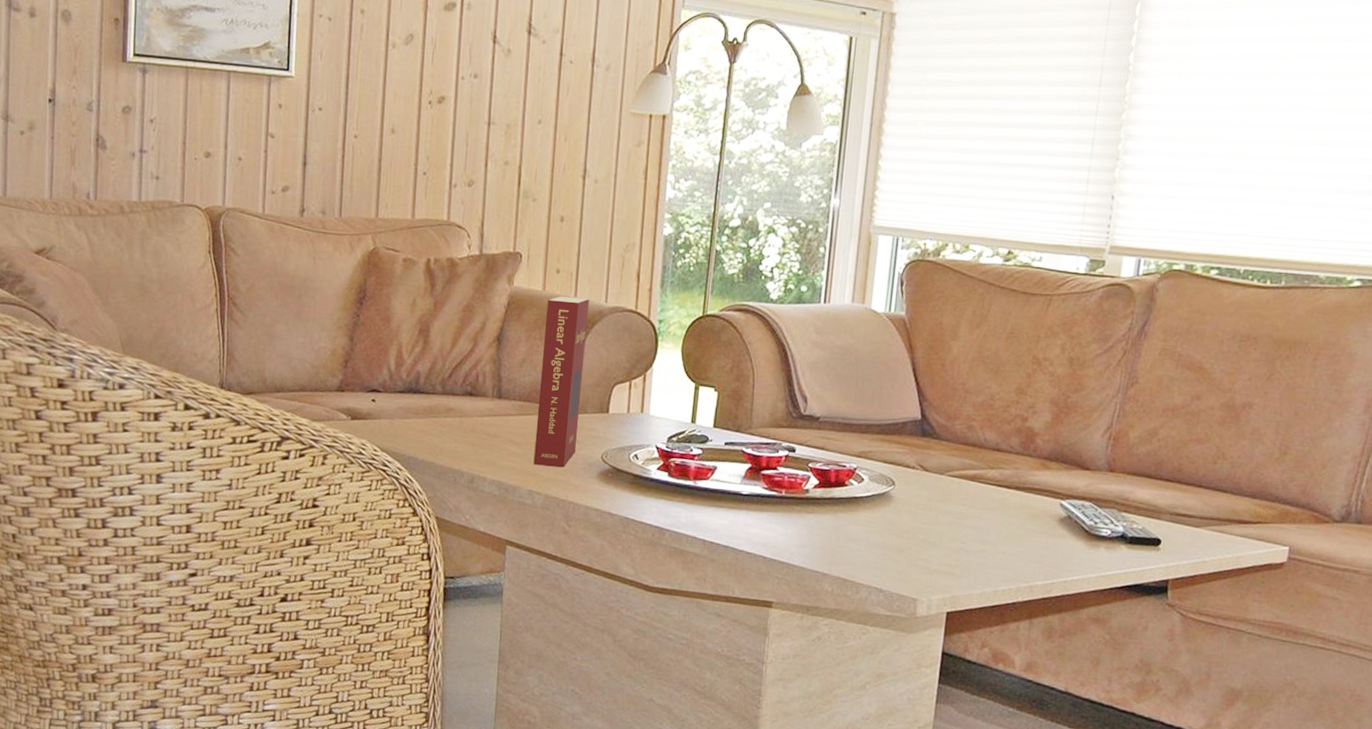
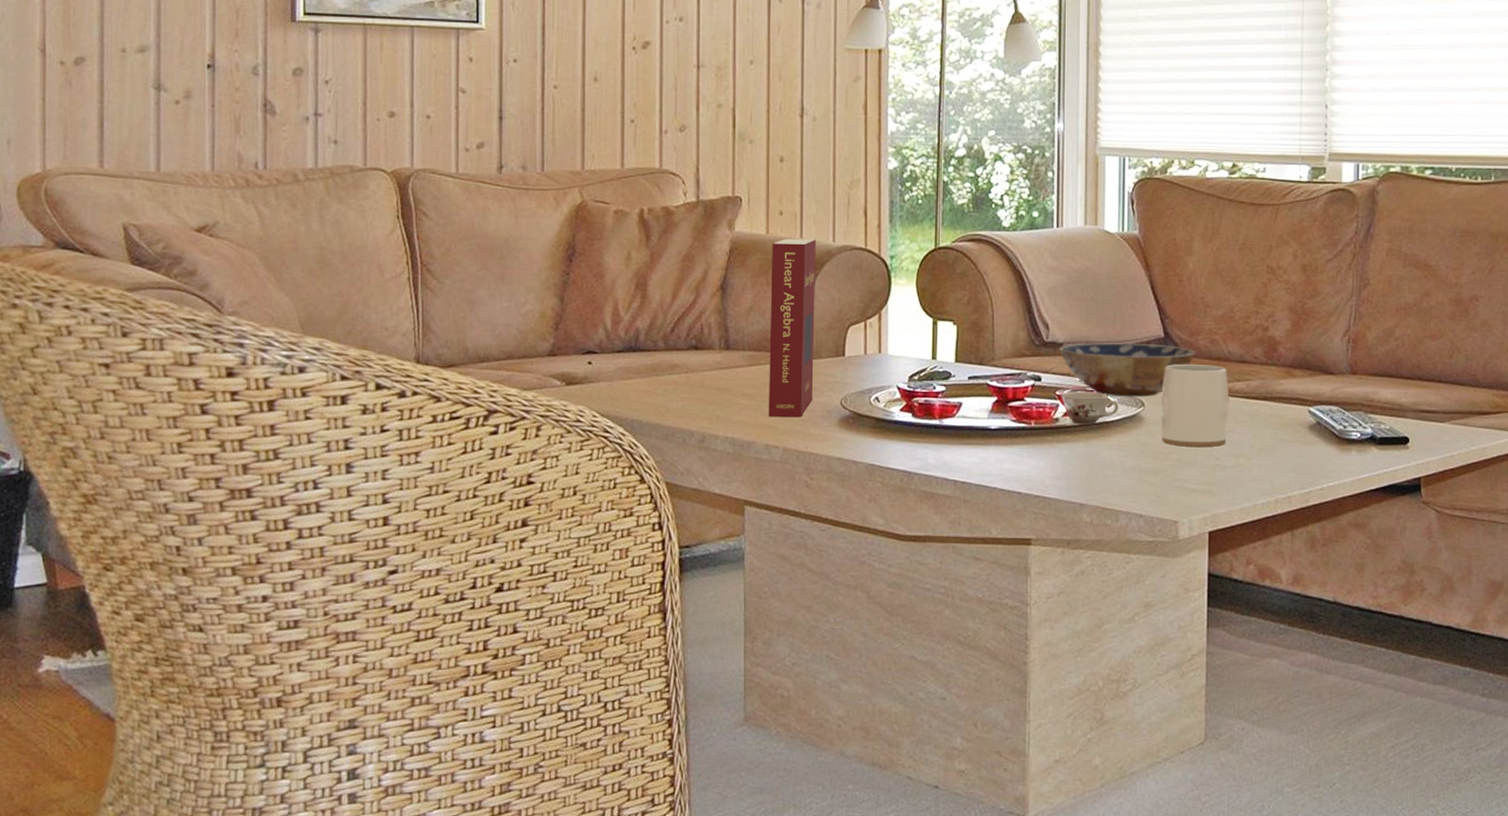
teacup: none [813,465,869,499] -> present [1061,391,1119,425]
bowl: none [815,419,951,477] -> present [1059,343,1196,398]
mug: none [909,447,982,531] -> present [1161,363,1229,447]

